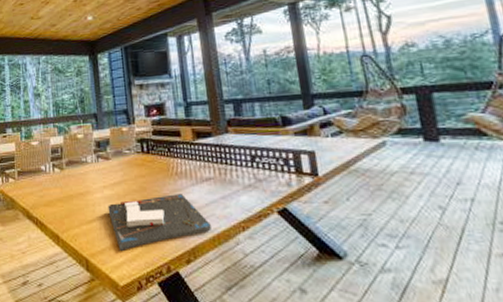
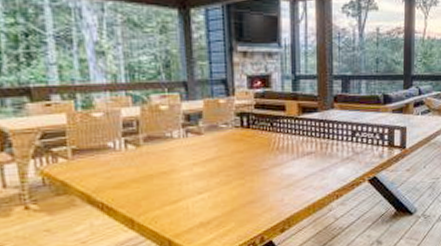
board game: present [107,194,211,251] -> none [197,168,308,228]

